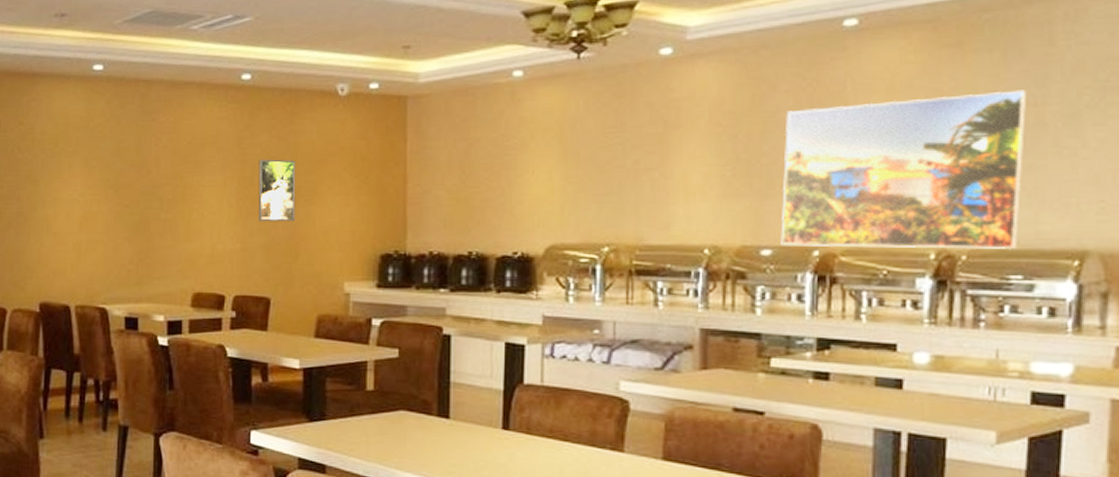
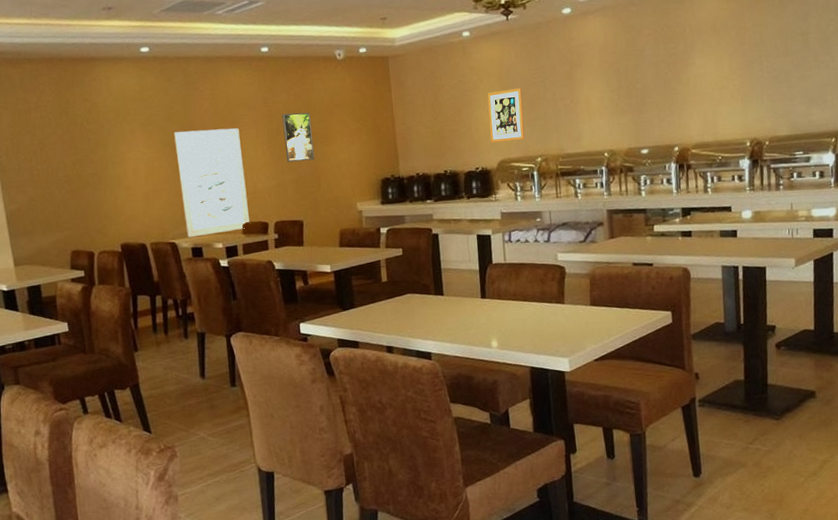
wall art: none [120,170,203,304] -> present [174,128,249,238]
wall art: none [537,150,589,221] -> present [487,88,525,143]
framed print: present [781,90,1027,249] -> none [649,24,799,146]

